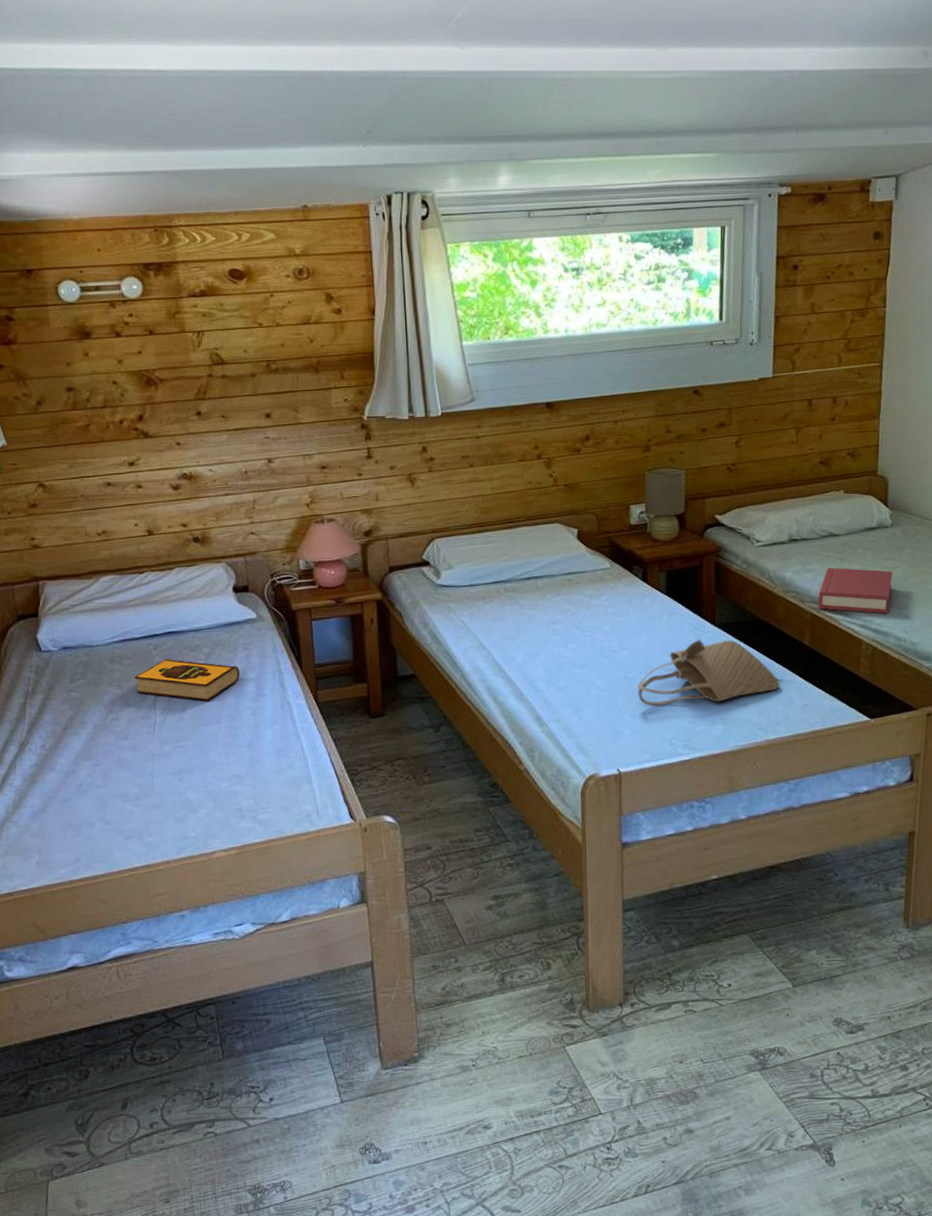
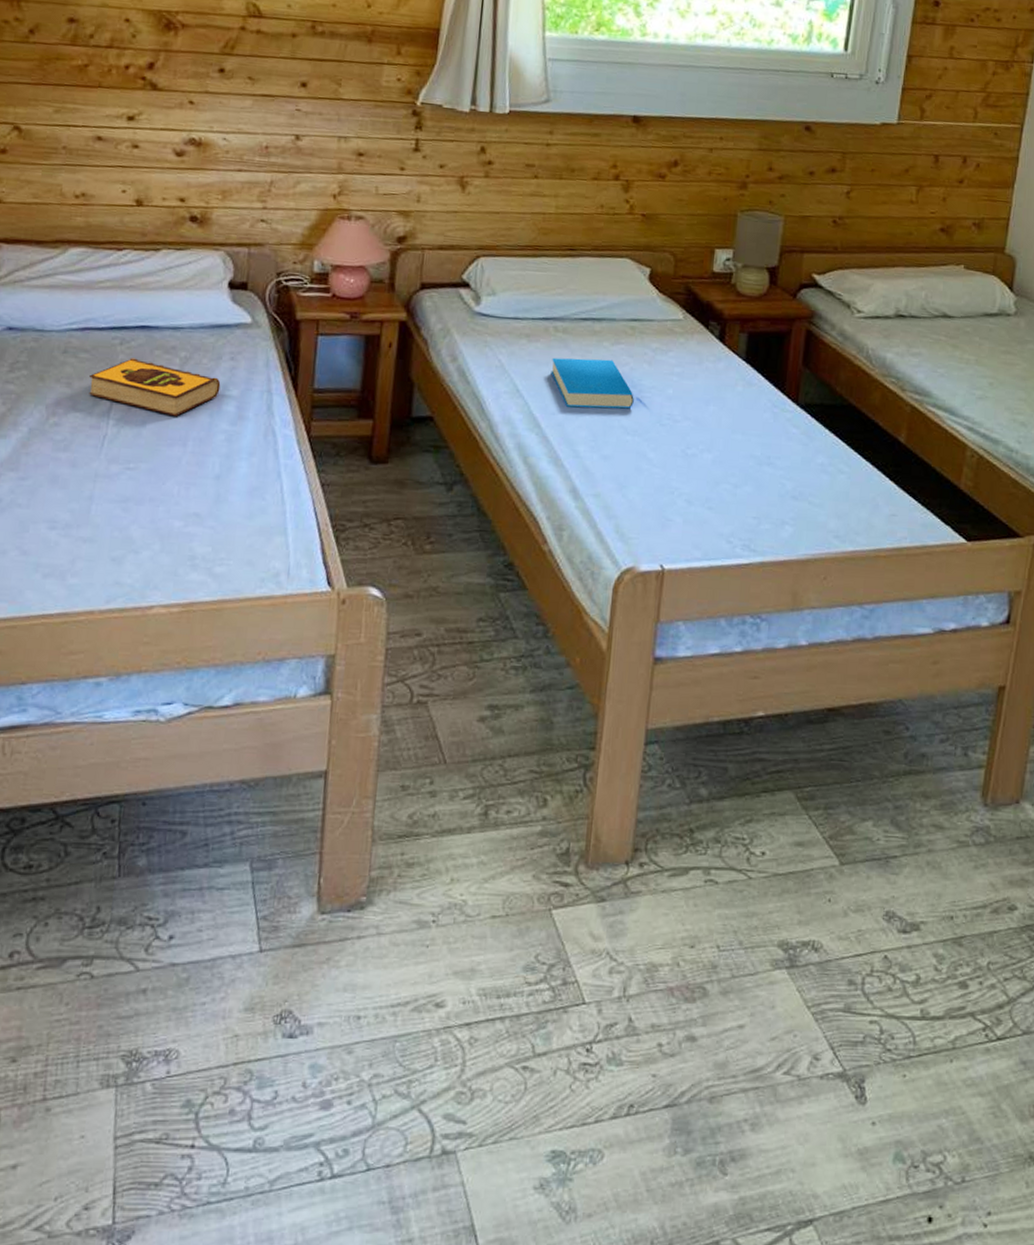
book: none [506,609,578,652] -> present [551,357,634,409]
tote bag: present [638,639,780,707] -> none [696,418,865,498]
hardback book: present [818,567,892,614] -> none [921,353,1010,417]

